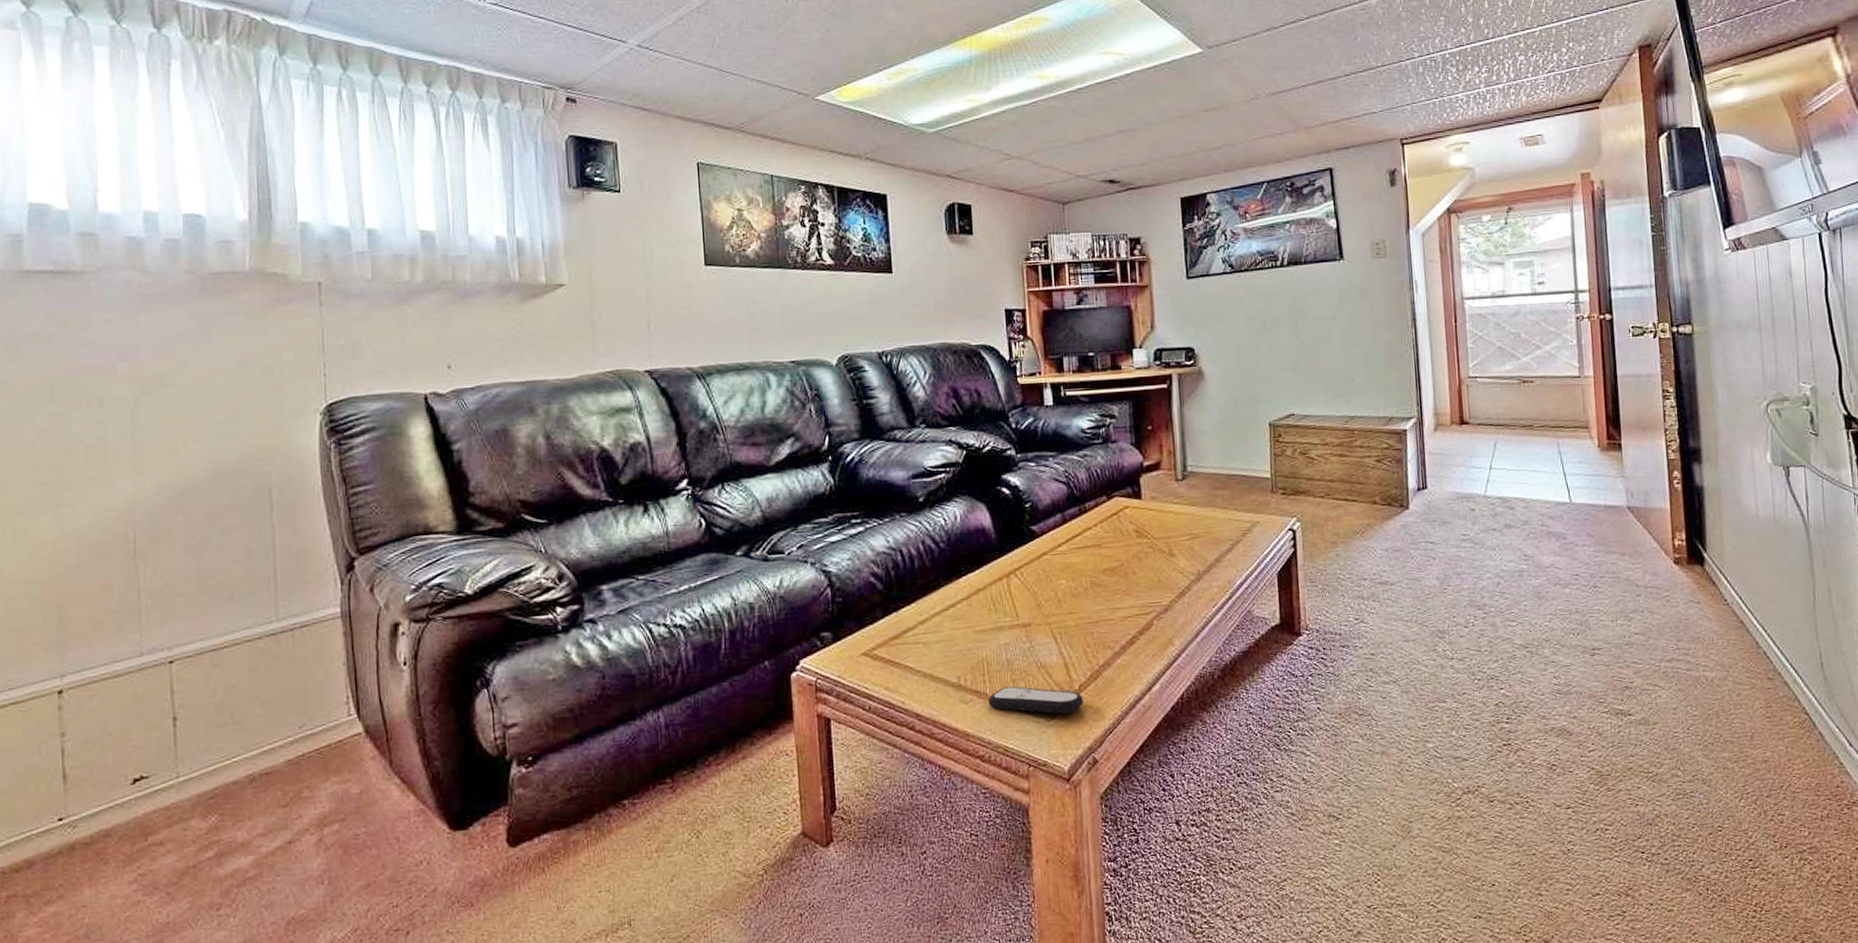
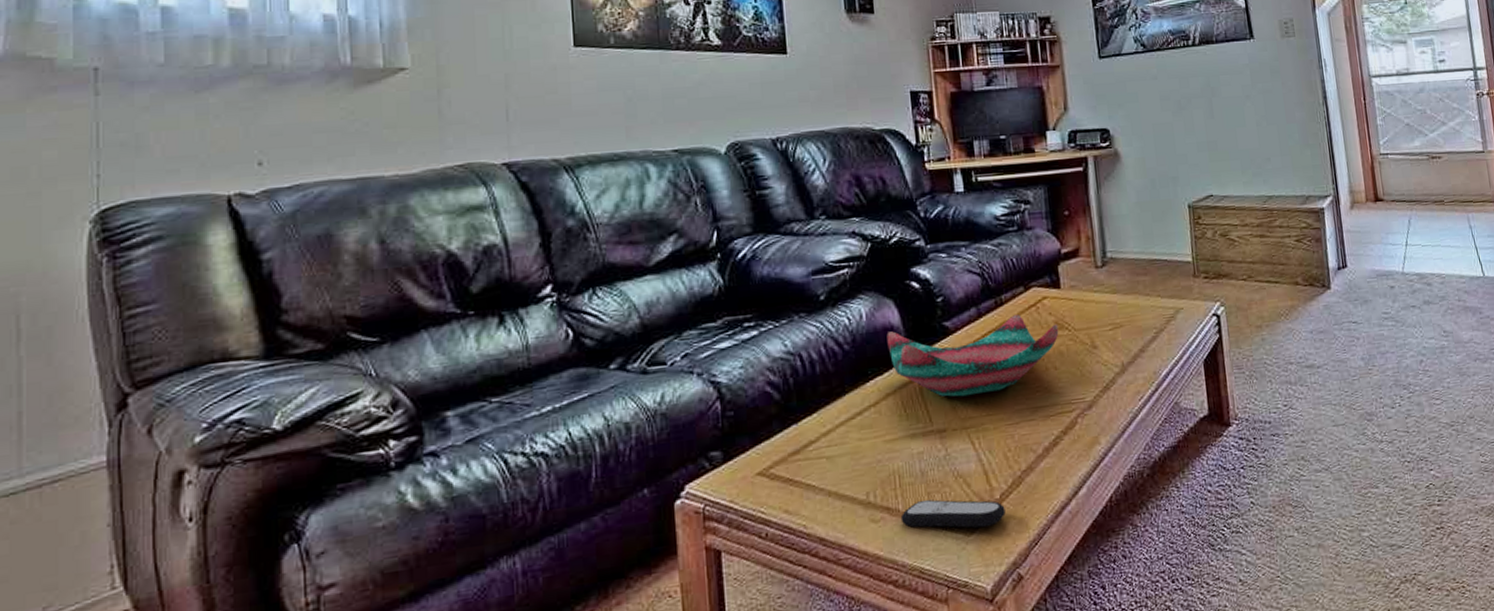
decorative bowl: none [978,522,1139,595] -> present [886,315,1059,397]

